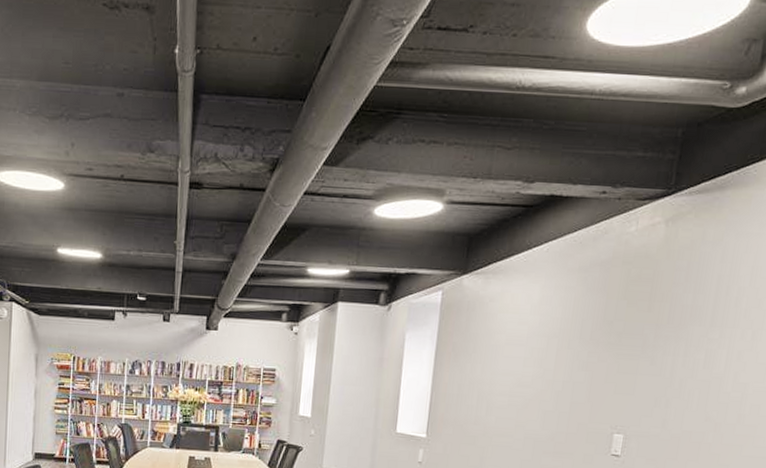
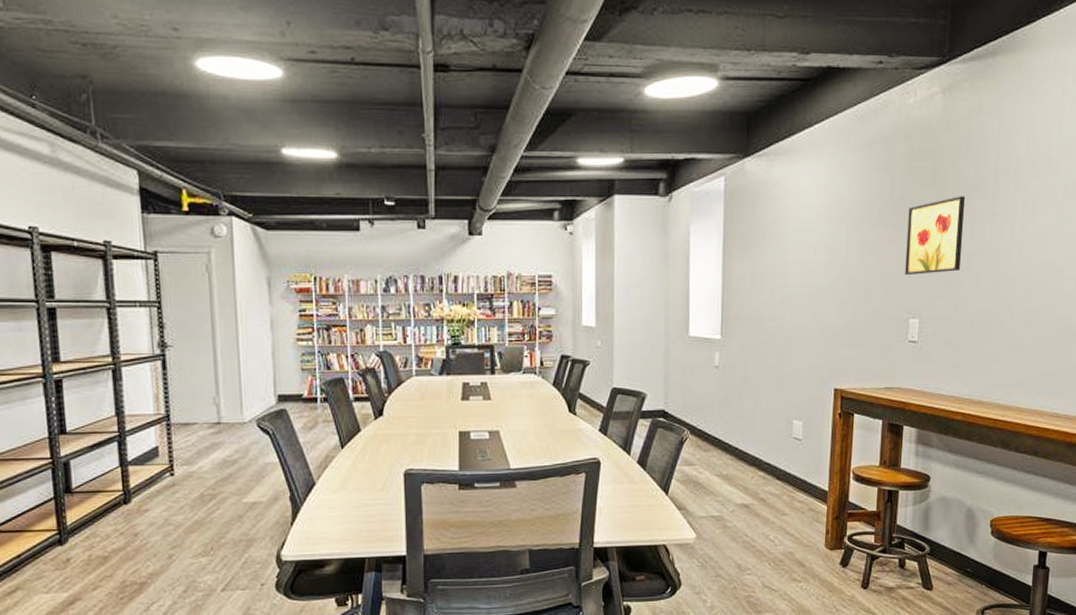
wall art: none [612,321,682,393] -> present [905,196,966,275]

